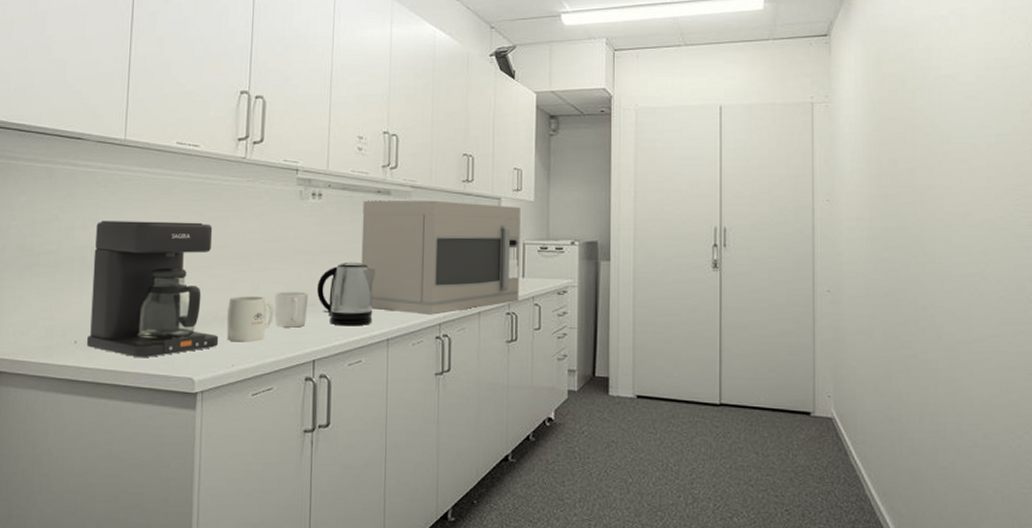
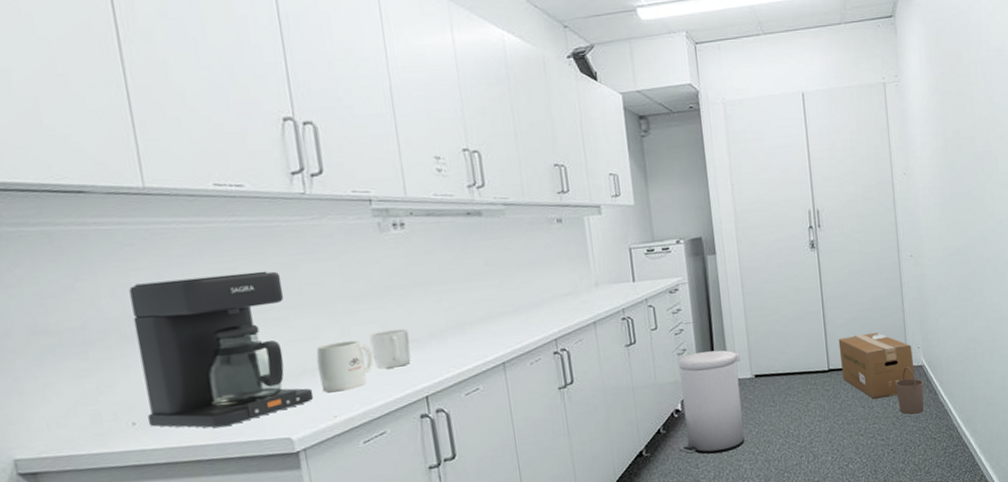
kettle: present [316,261,375,326] -> none [416,289,484,358]
microwave: present [361,200,521,315] -> none [452,212,633,335]
pedal bin: none [546,361,623,474] -> present [678,350,745,454]
box: none [734,370,822,448] -> present [838,333,915,400]
bucket: none [798,416,832,474] -> present [895,367,924,415]

